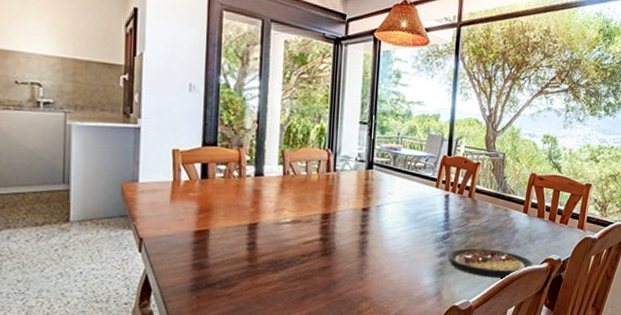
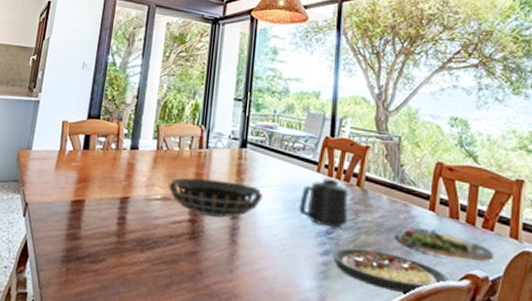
decorative bowl: none [298,200,388,235] -> present [168,177,263,219]
mug: none [420,192,463,234] -> present [299,178,350,229]
dinner plate: none [497,226,566,249] -> present [395,226,495,262]

